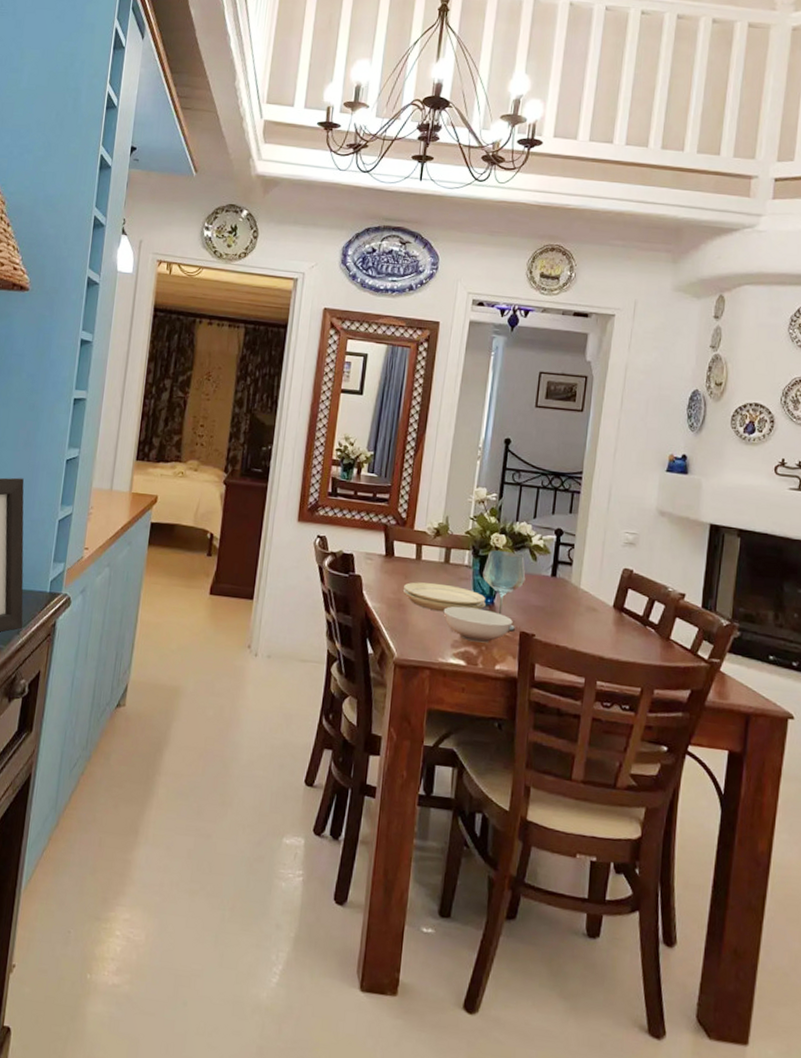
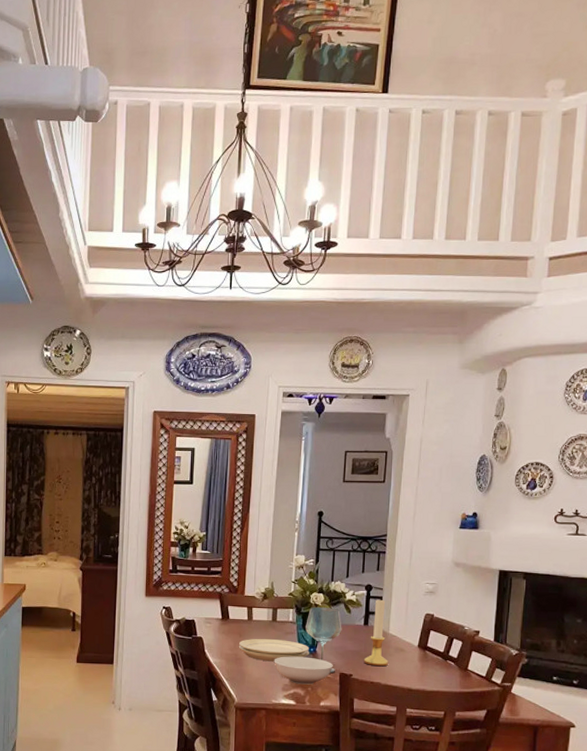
candle holder: none [548,546,578,628] -> present [363,598,388,667]

